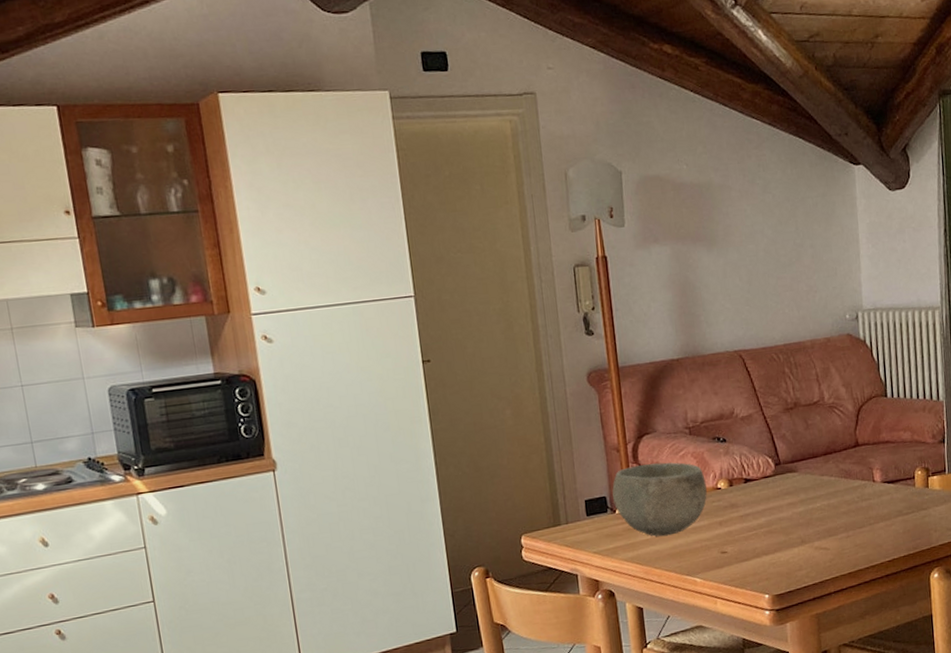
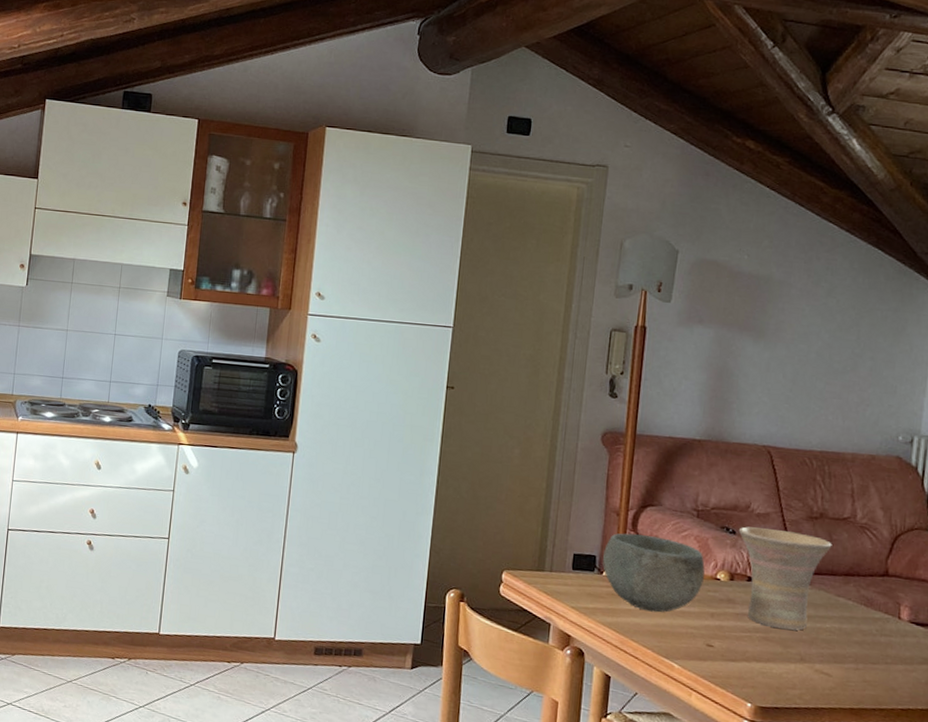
vase: none [728,425,809,520] -> present [738,526,832,631]

